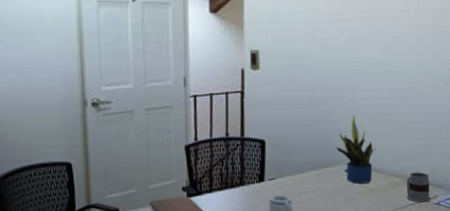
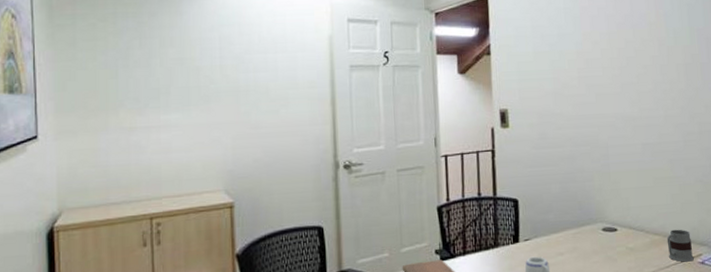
potted plant: present [336,114,376,184] -> none [591,170,632,243]

